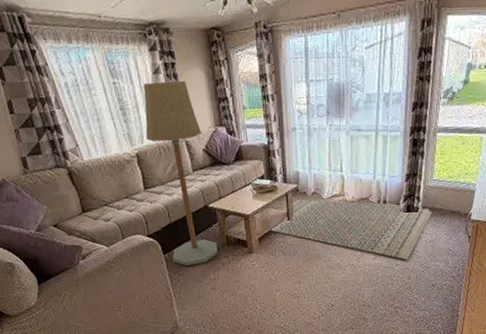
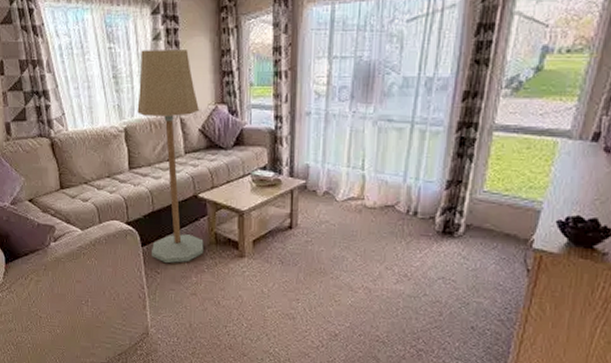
rug: present [269,199,432,260] -> none [267,199,478,291]

